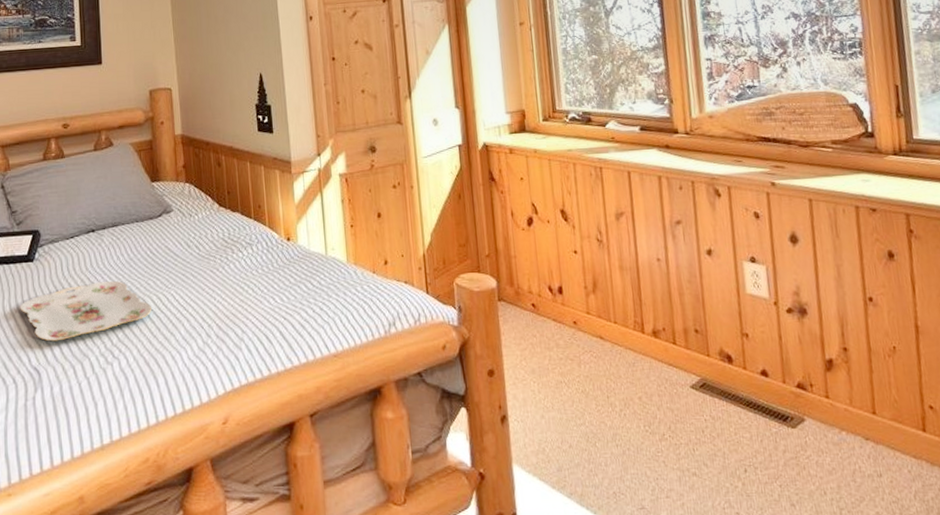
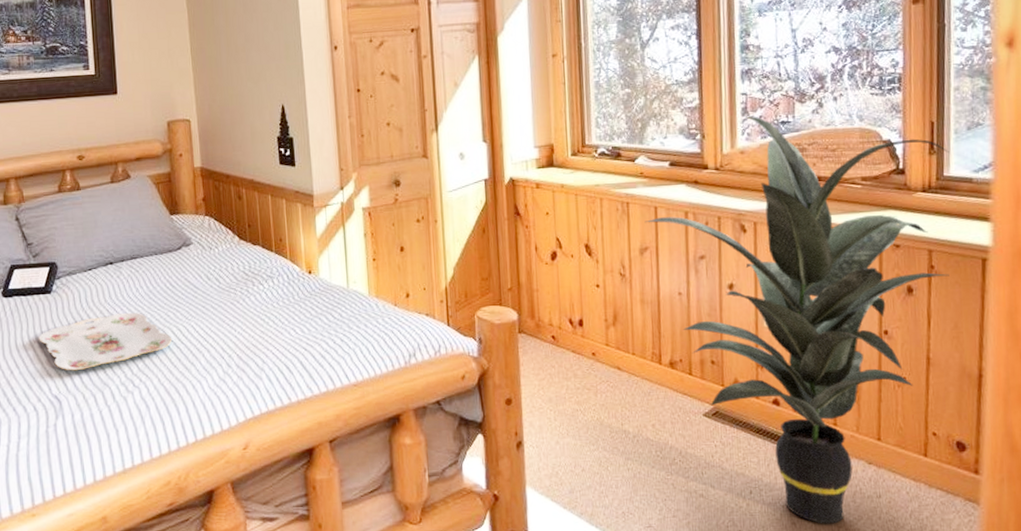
indoor plant: none [619,80,930,506] -> present [645,115,949,524]

